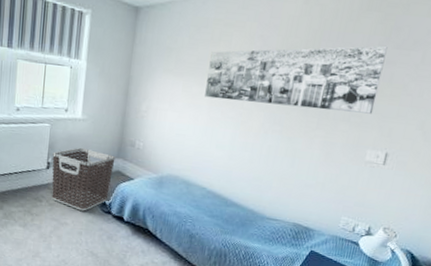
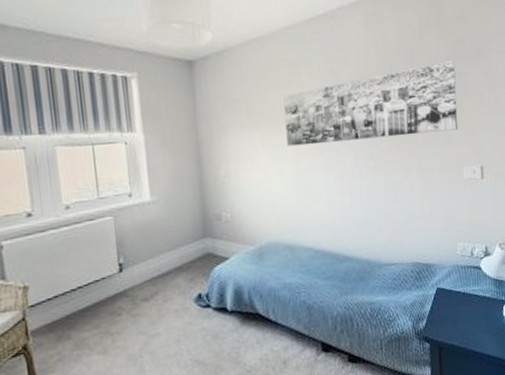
clothes hamper: present [51,147,116,211] -> none [123,235,203,314]

